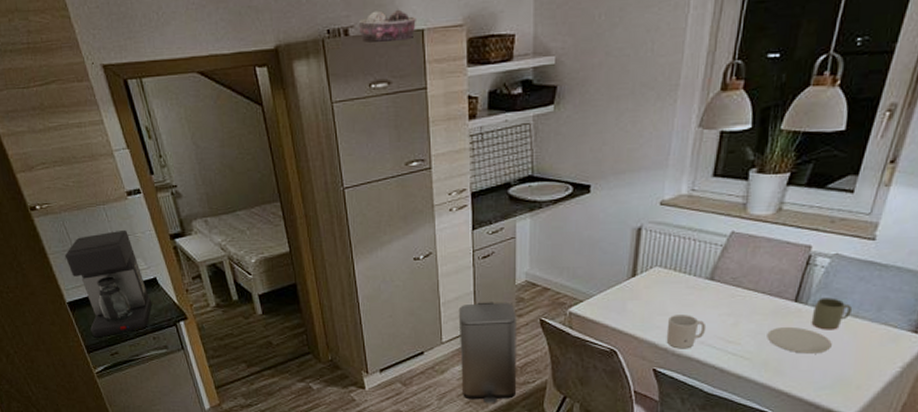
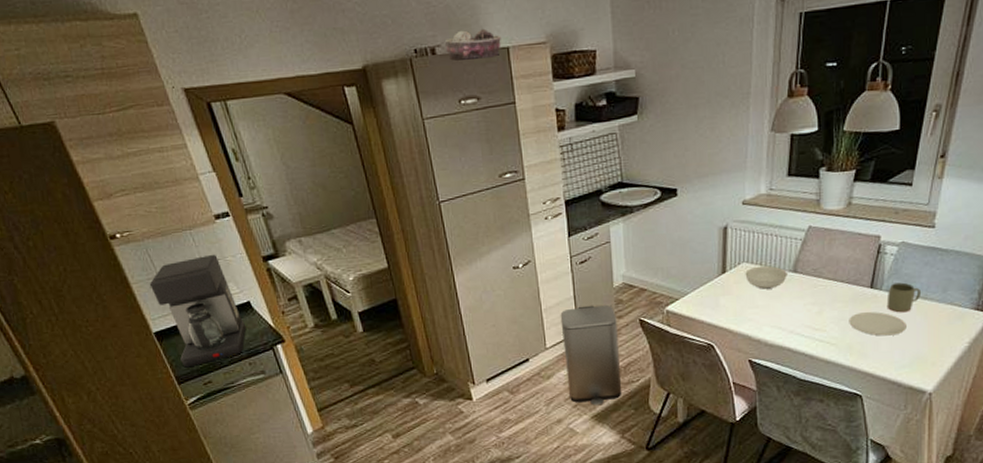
bowl: none [657,271,703,296] -> present [745,265,787,289]
mug: present [666,315,707,349] -> none [758,306,794,339]

